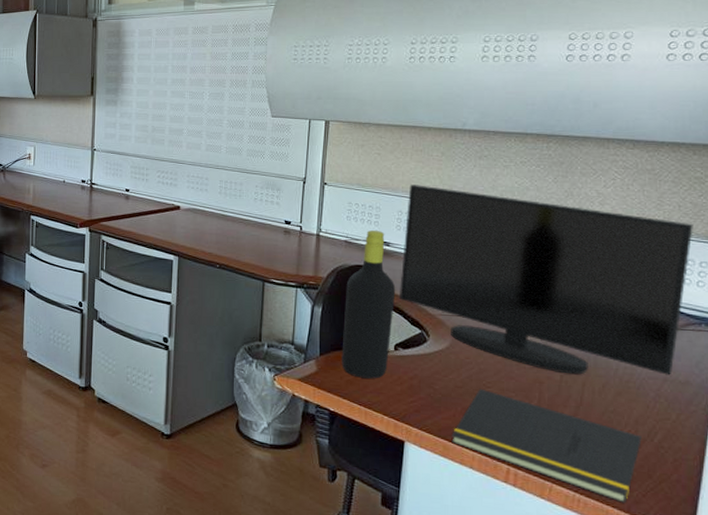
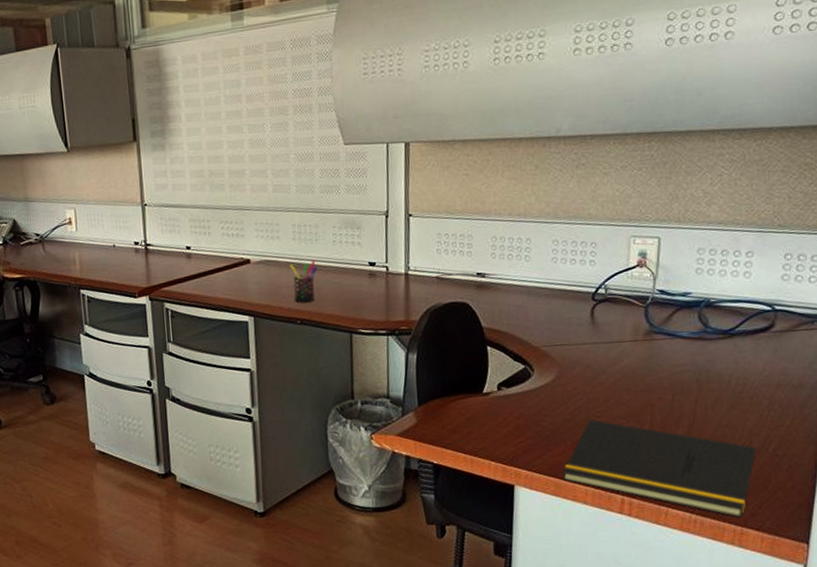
pen holder: none [214,212,239,250] -> present [290,259,318,303]
bottle: present [341,230,396,379] -> none [441,261,495,425]
monitor: present [400,184,693,375] -> none [499,204,804,392]

